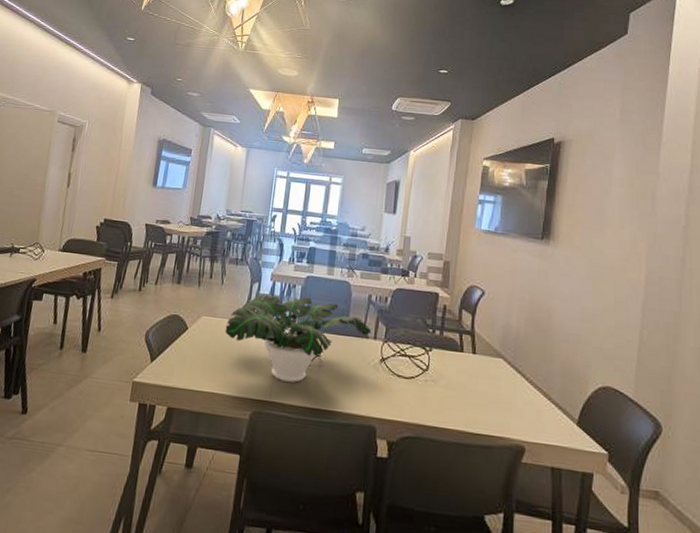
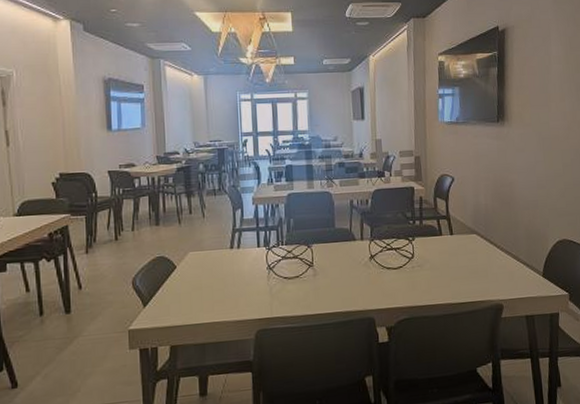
potted plant: present [224,293,372,383] -> none [215,213,358,297]

